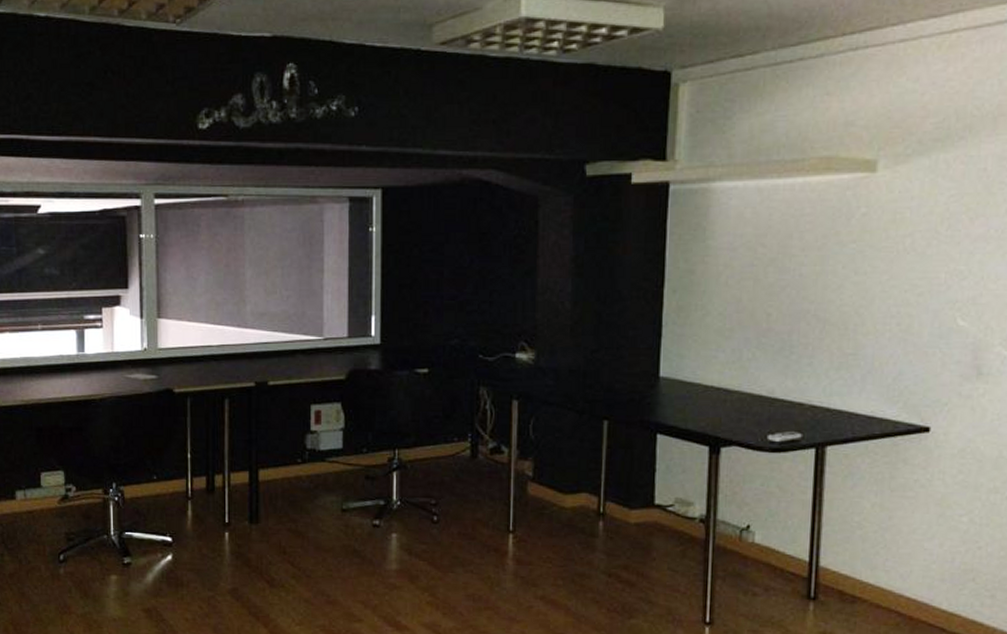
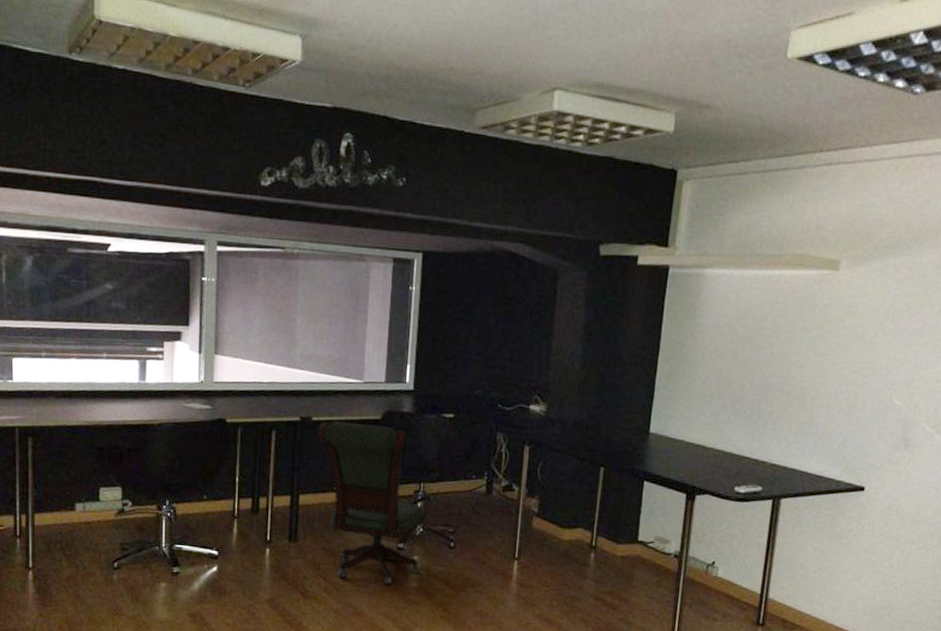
office chair: none [274,385,404,568] -> present [317,421,427,585]

